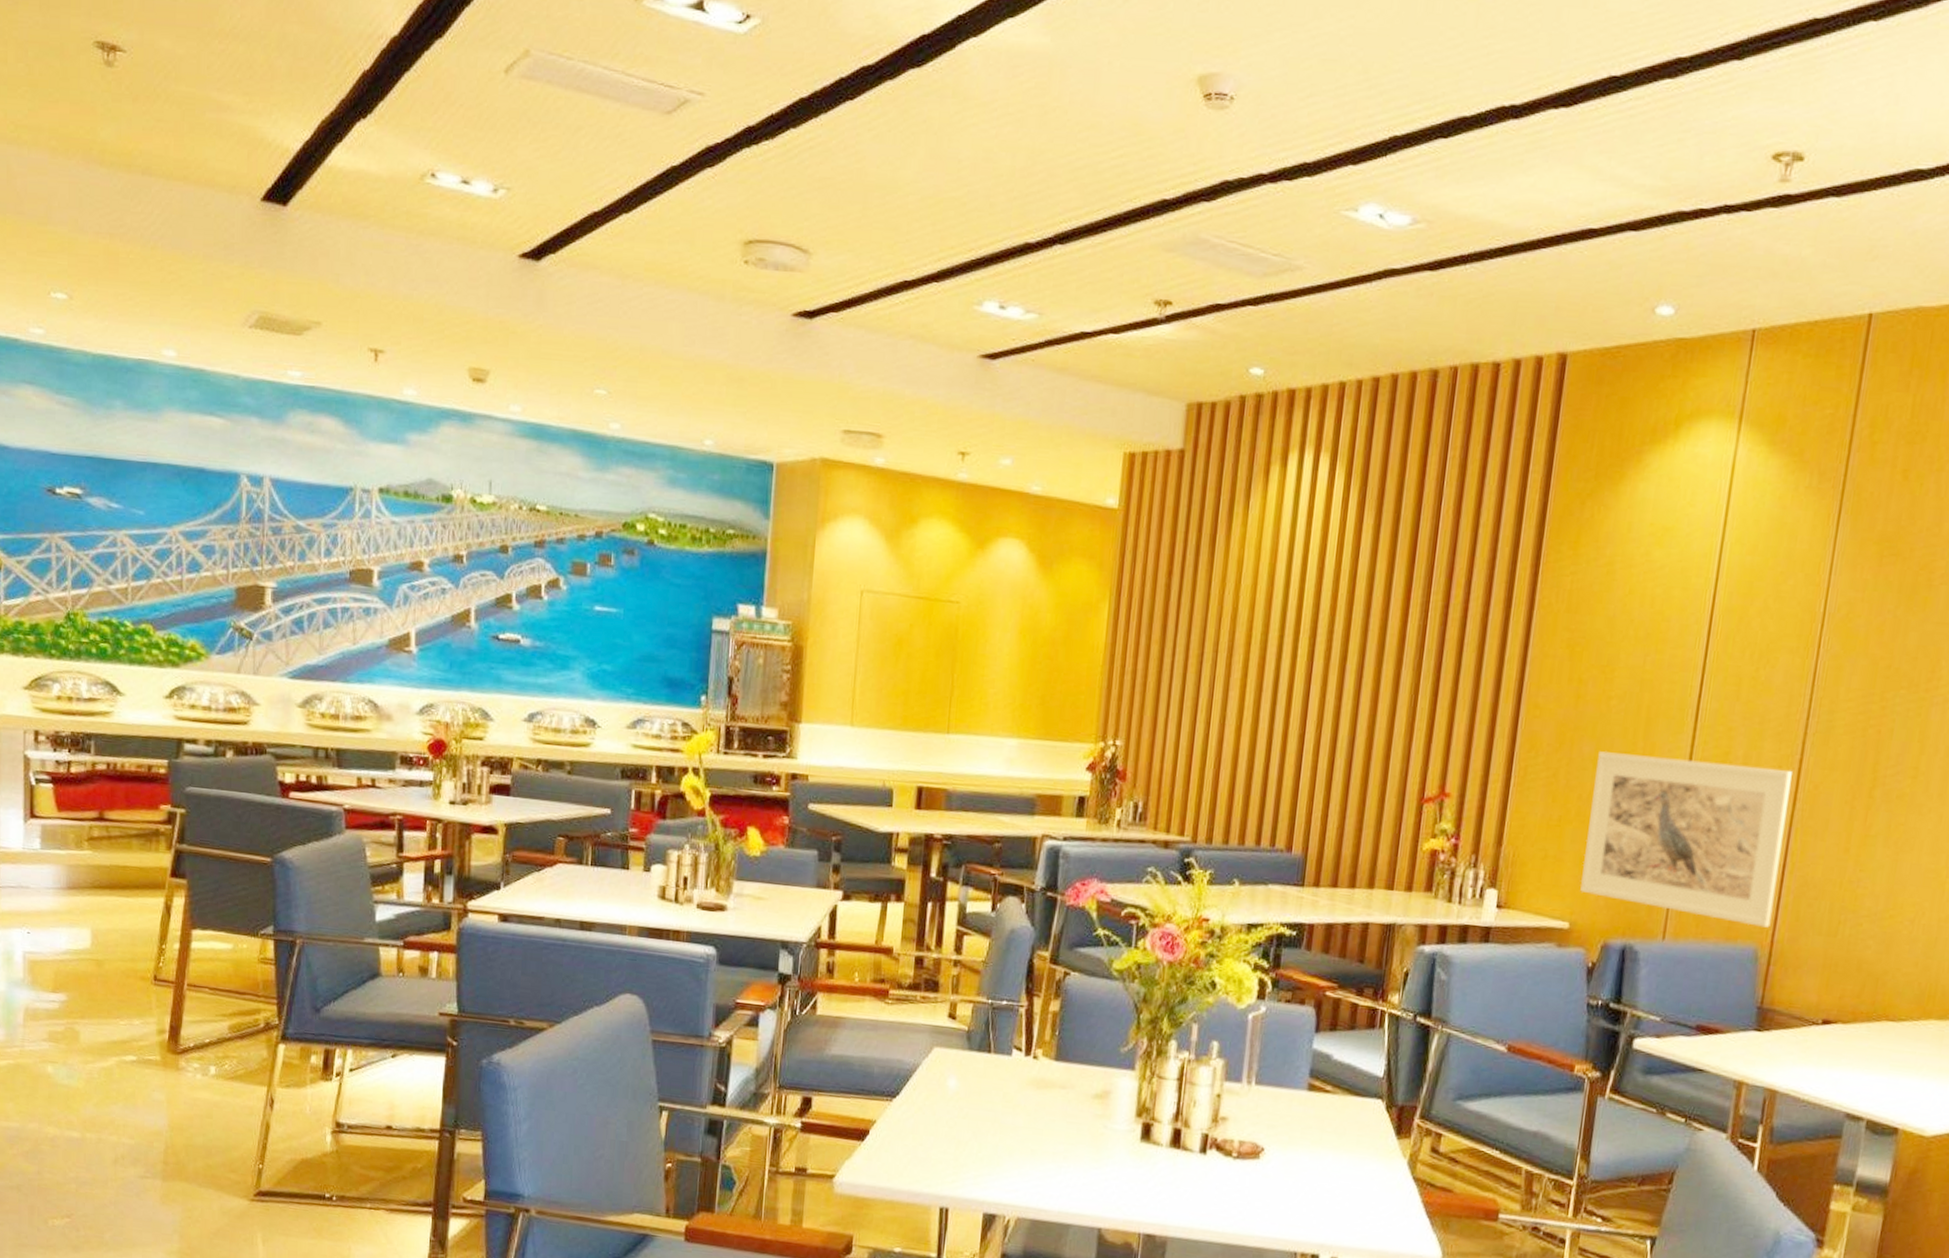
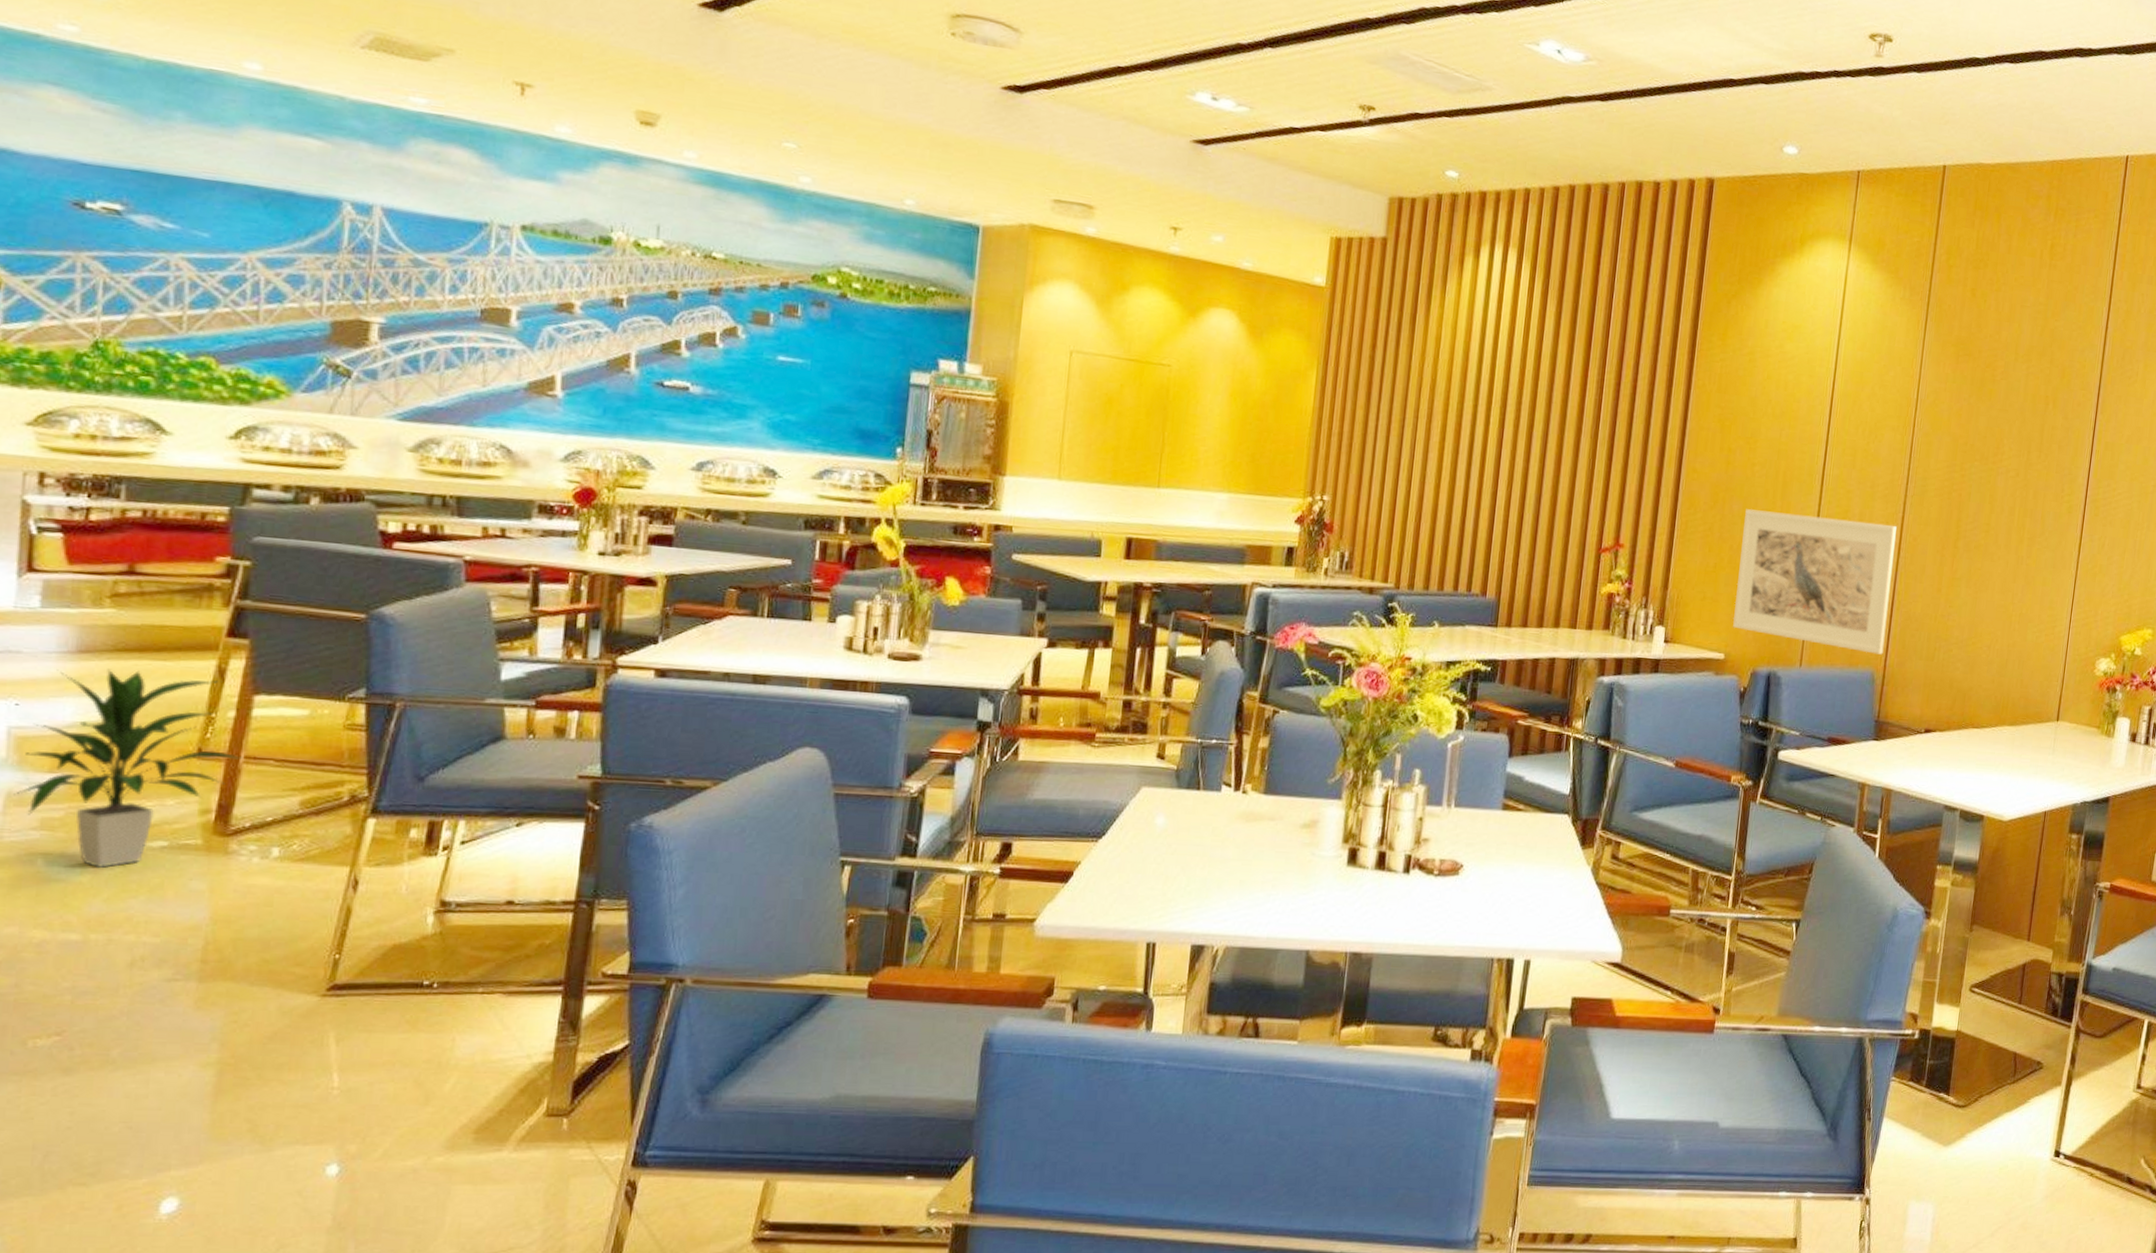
indoor plant: none [30,903,186,1077] -> present [13,668,243,869]

